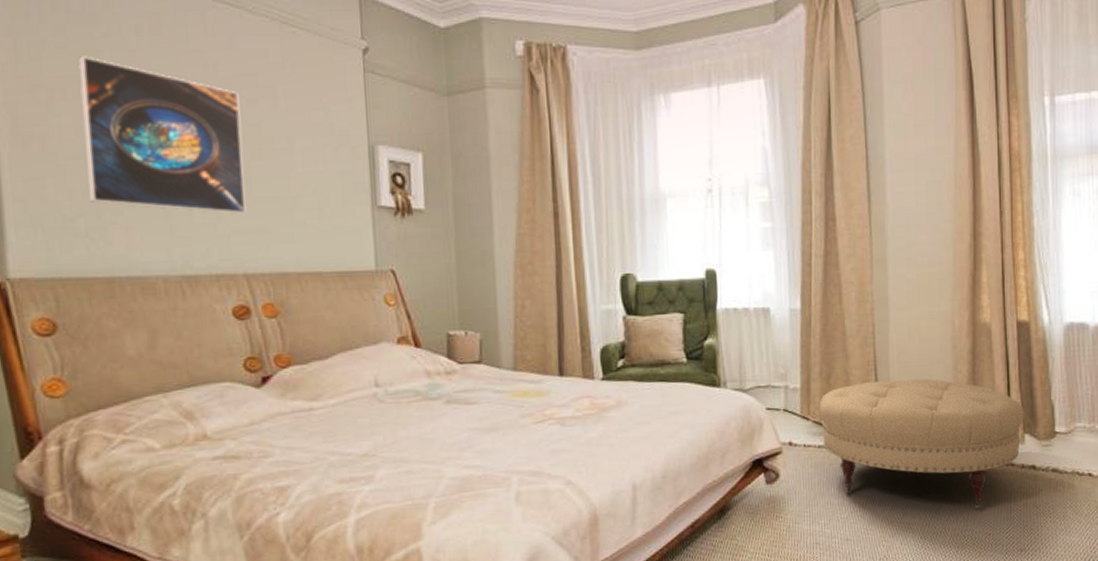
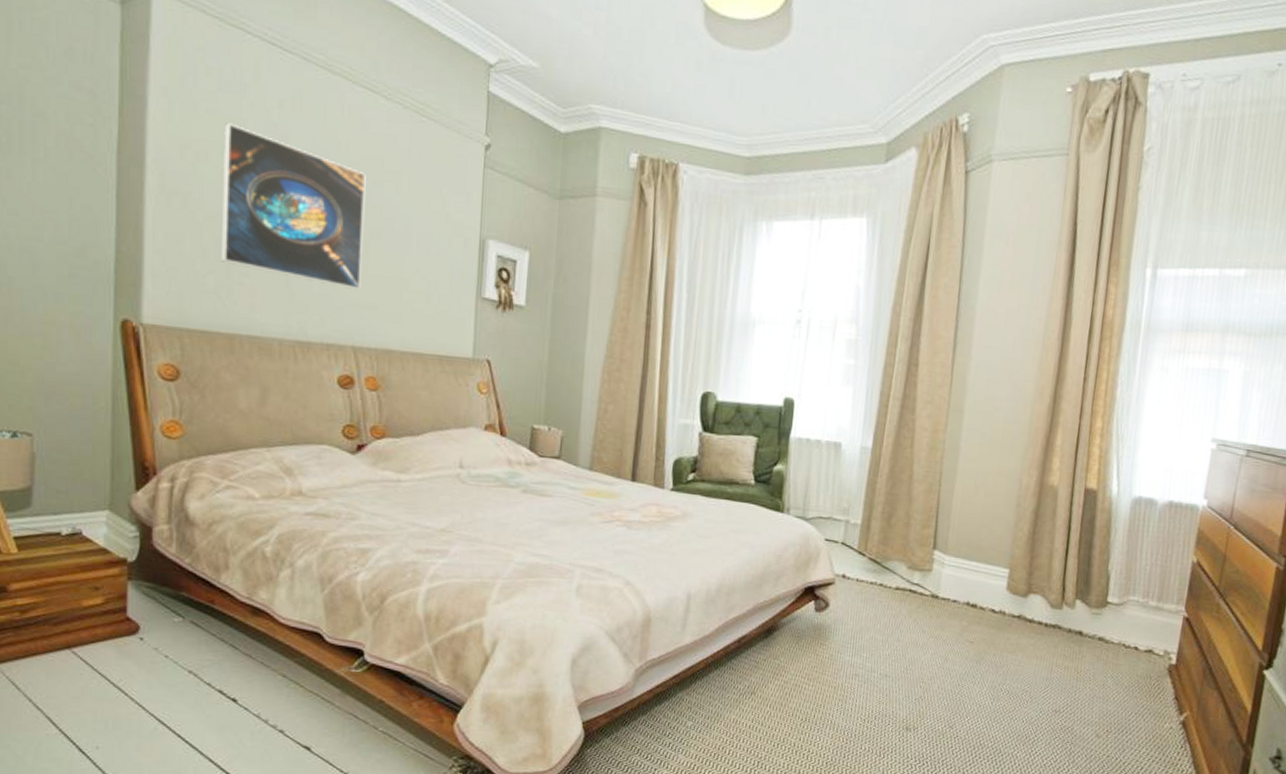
ottoman: present [819,378,1024,510] -> none [876,527,1079,666]

